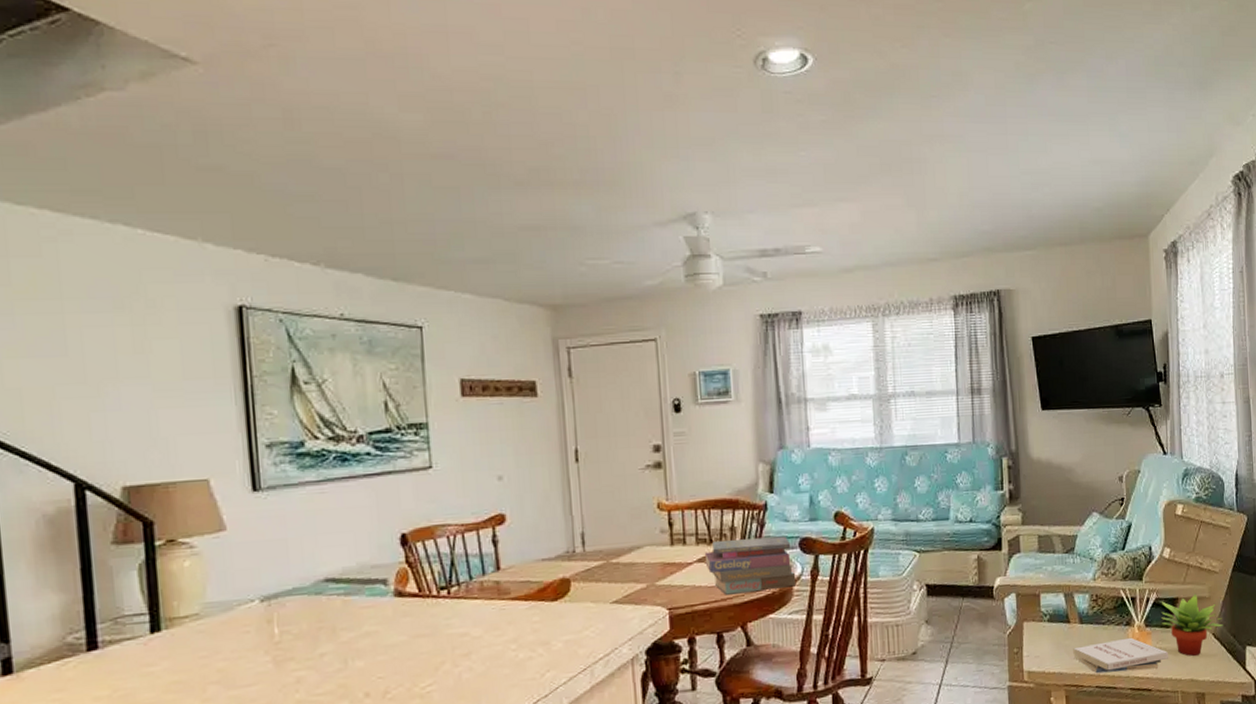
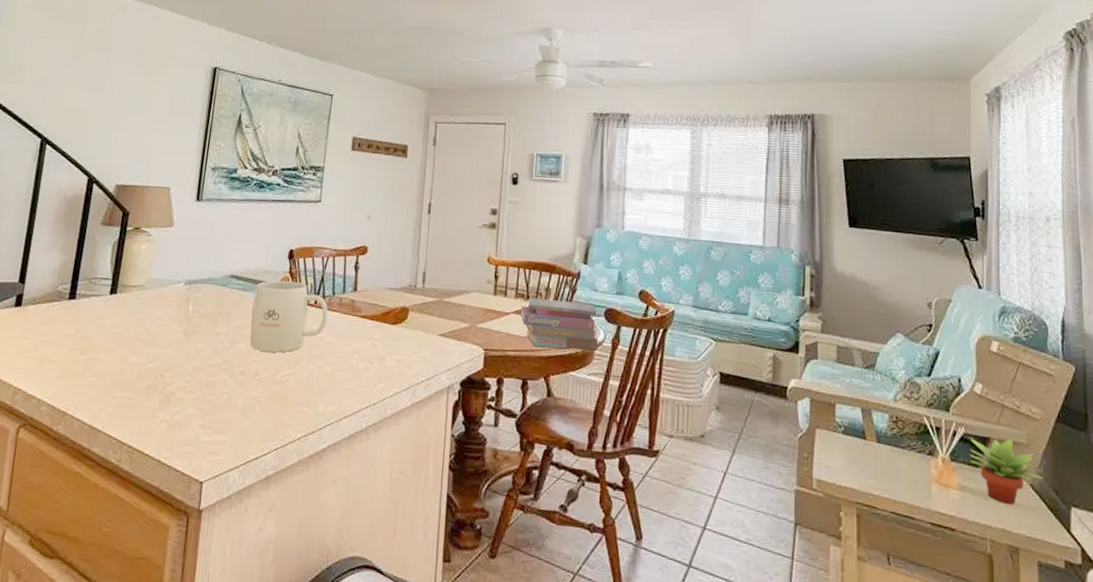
mug: none [362,571,469,665] -> present [250,280,329,353]
books: present [1073,637,1169,674] -> none [868,465,977,508]

